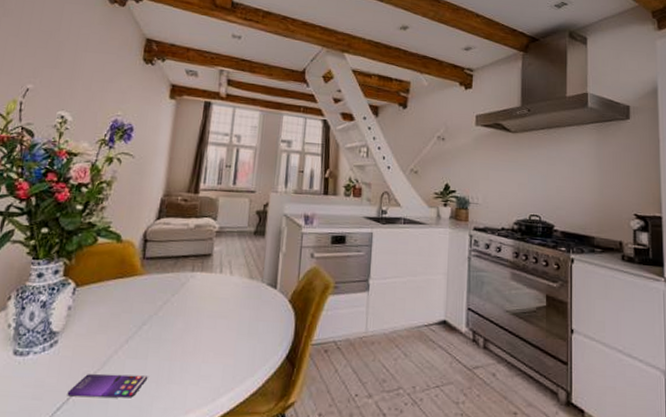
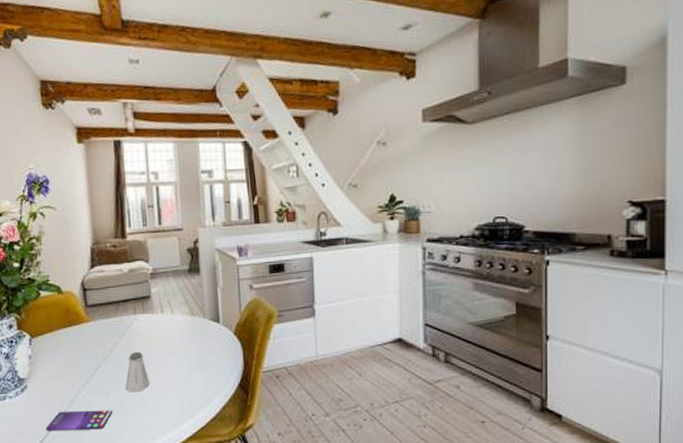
saltshaker: none [166,312,195,358] -> present [125,351,150,393]

